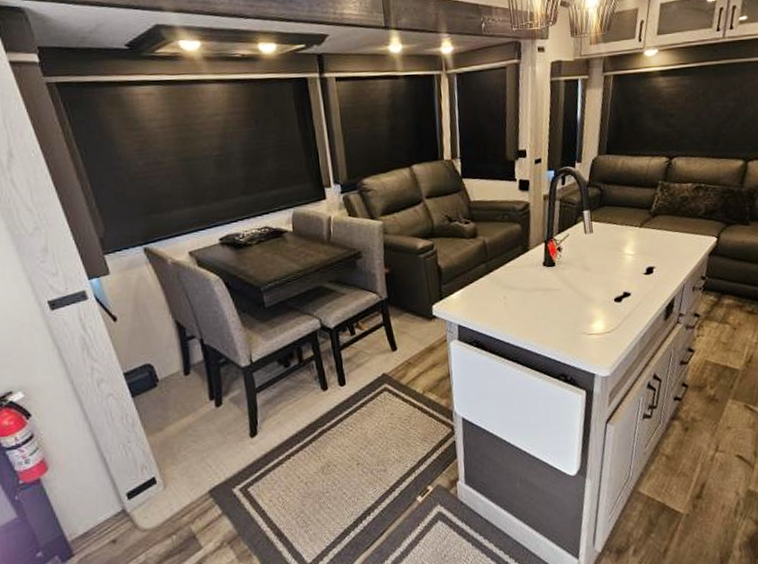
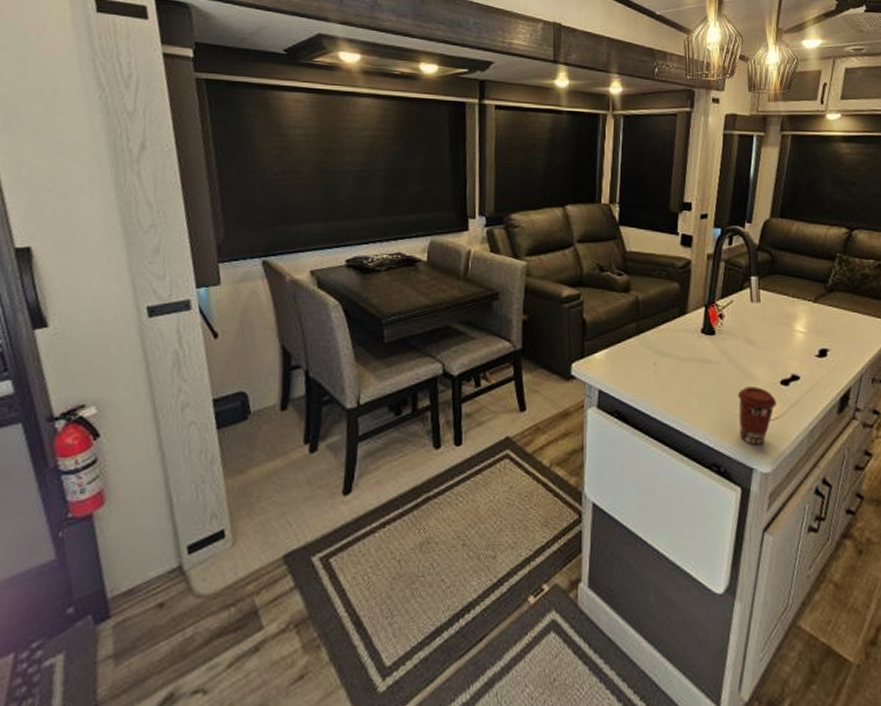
coffee cup: none [577,306,613,355] -> present [737,386,777,445]

